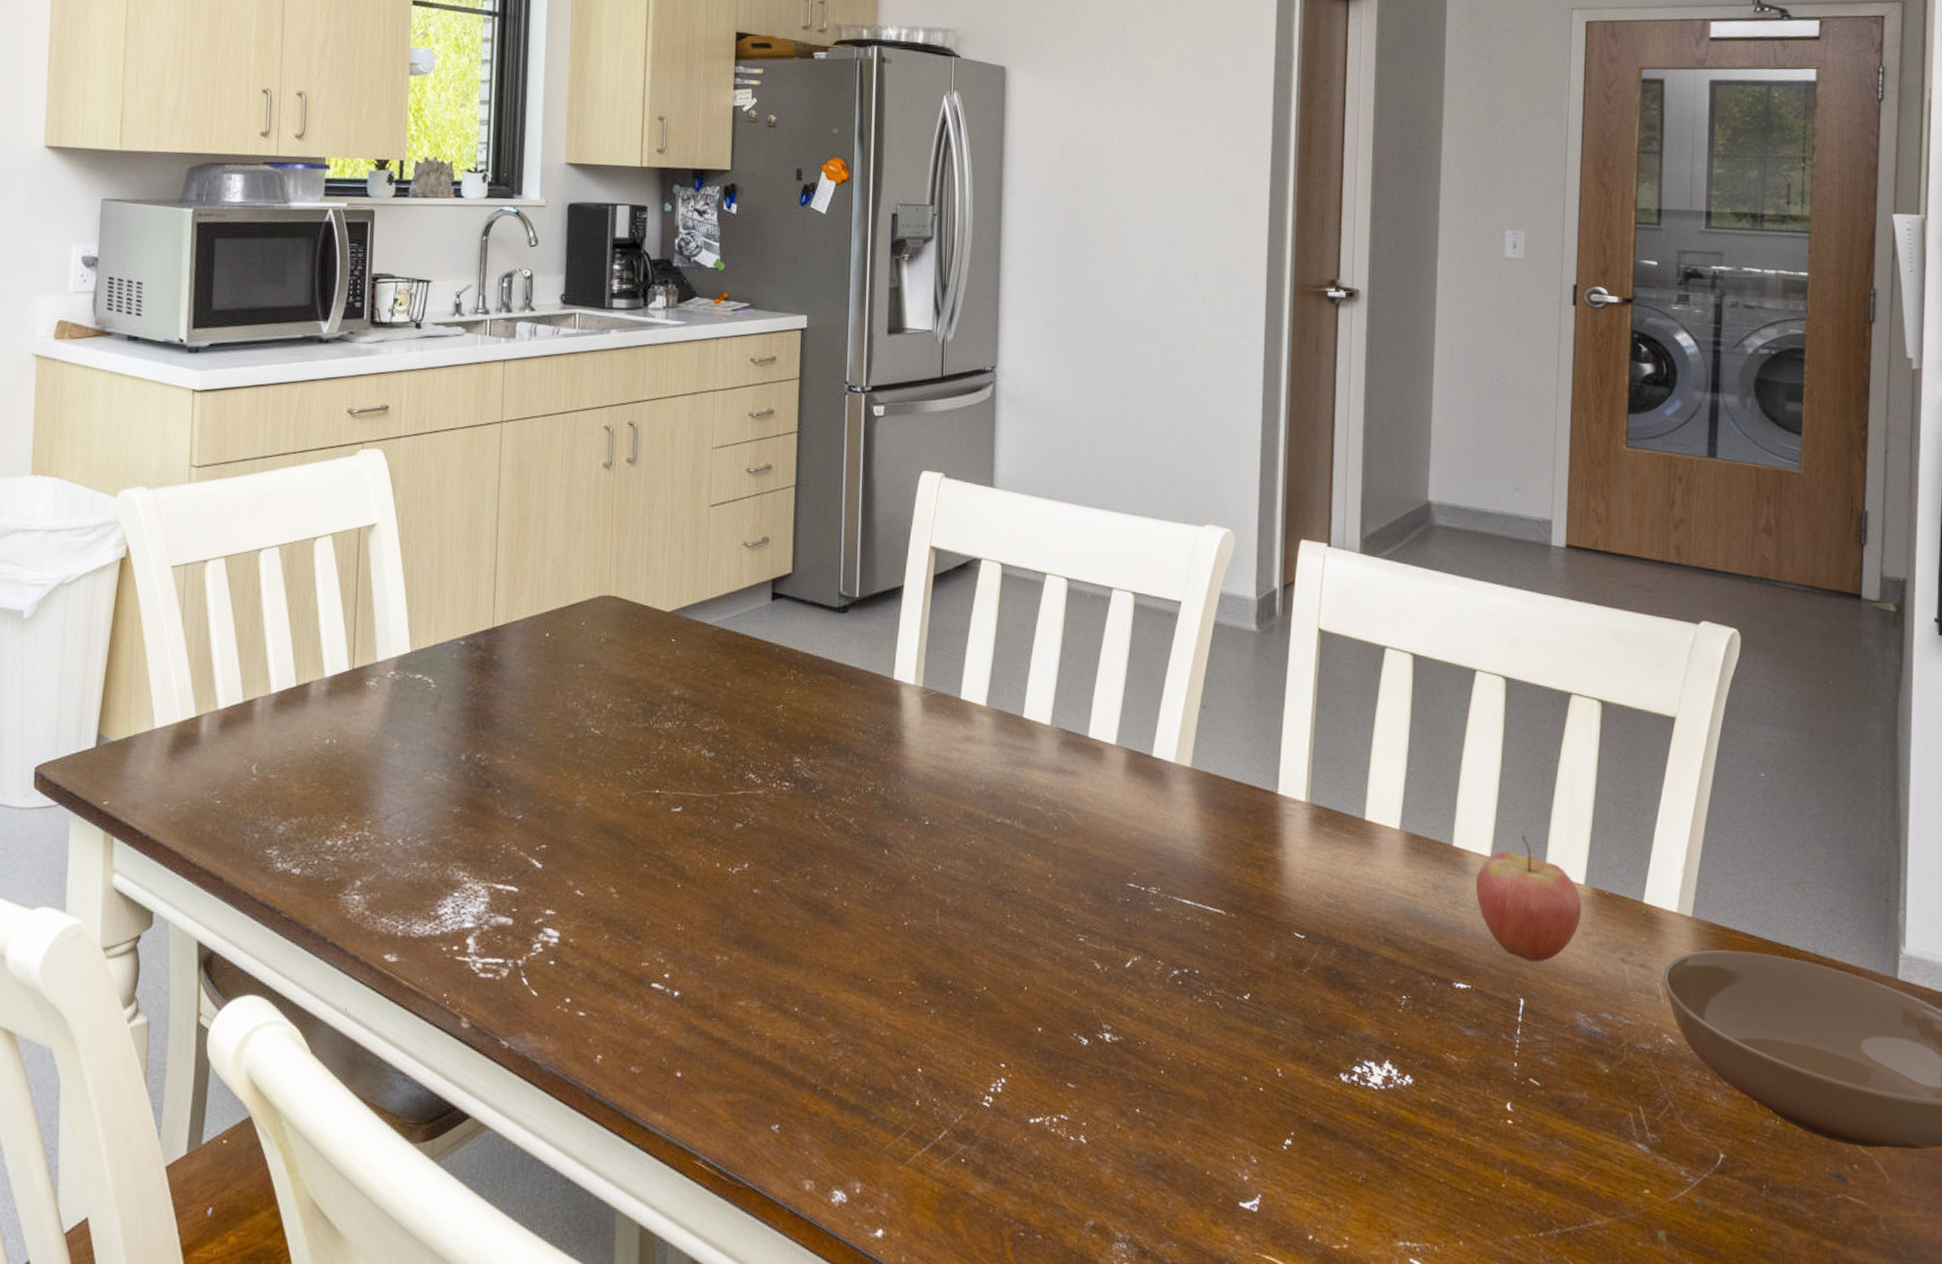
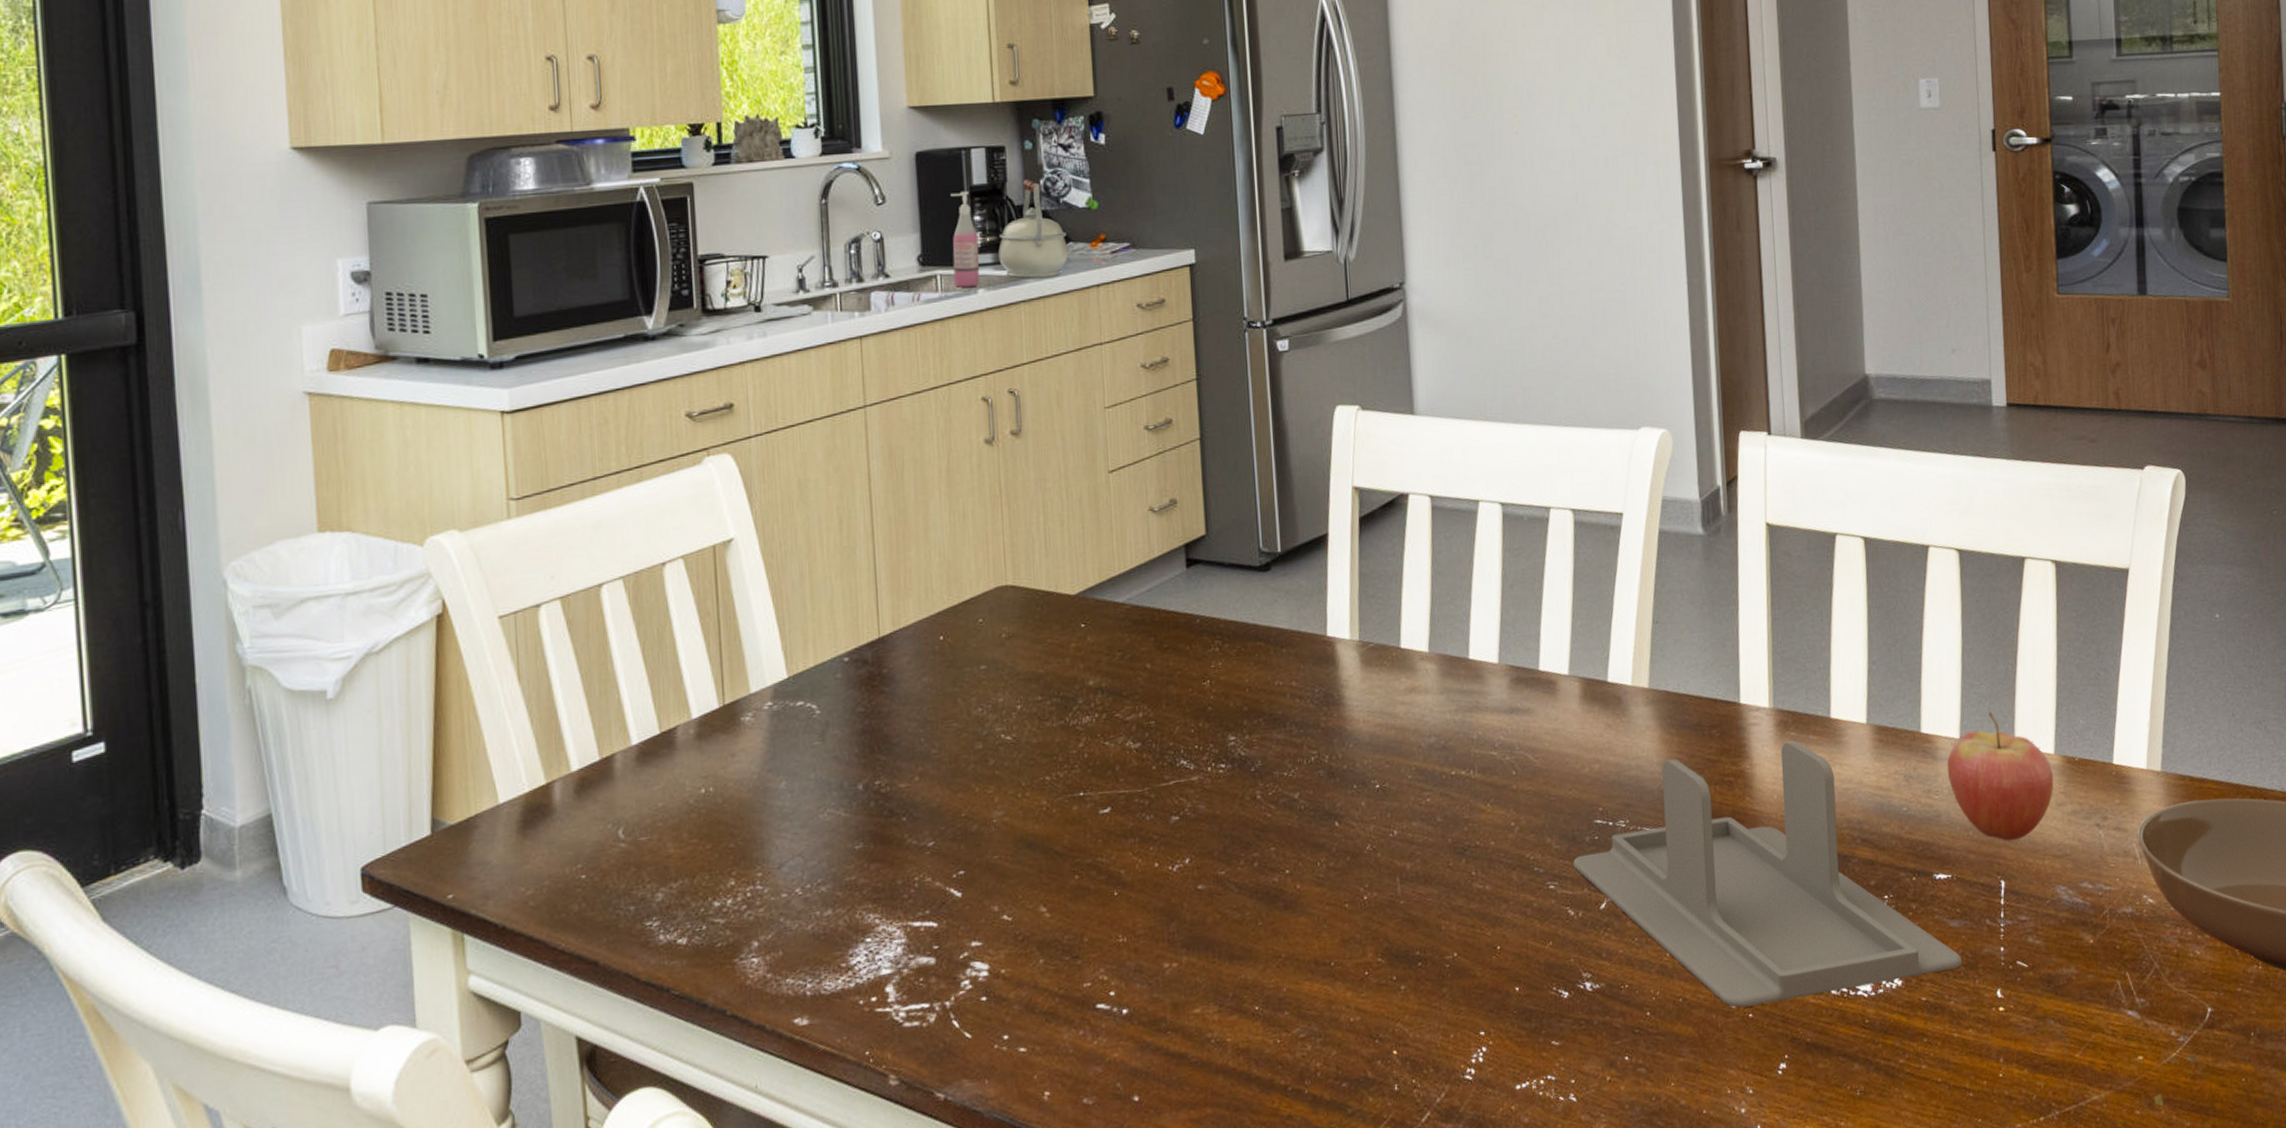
soap dispenser: none [590,242,616,327] -> present [950,191,980,288]
kettle: none [631,237,695,327] -> present [997,179,1069,280]
napkin holder: none [1104,836,1475,1081] -> present [1573,741,1963,1008]

